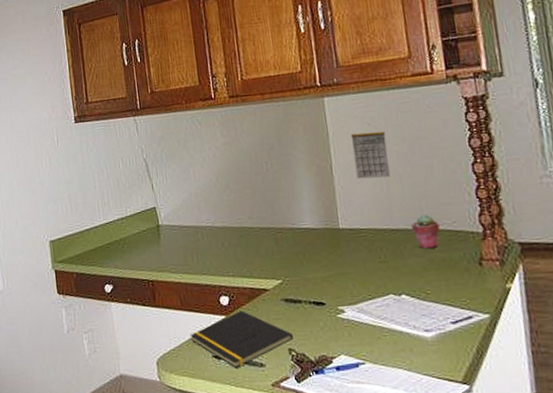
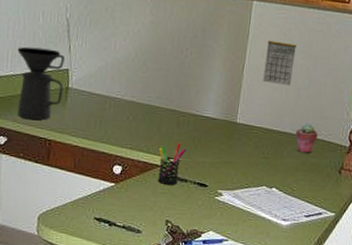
coffee maker: none [106,191,156,264] -> present [17,46,65,121]
notepad: present [189,310,294,368] -> none [76,180,174,232]
pen holder: none [262,261,293,309] -> present [158,142,187,185]

